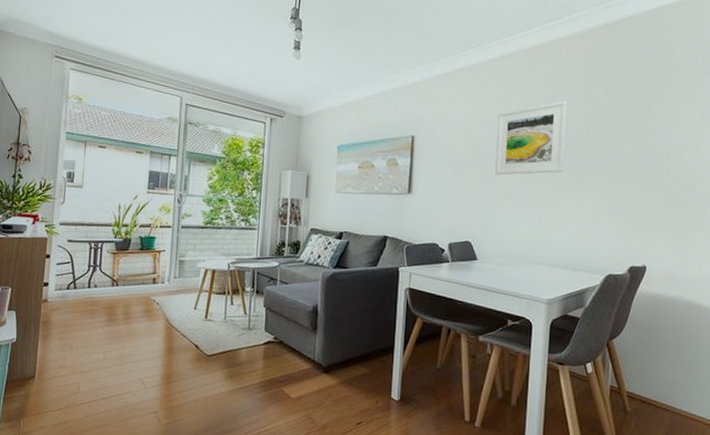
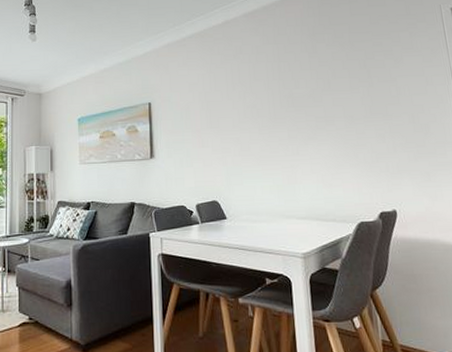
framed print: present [495,101,568,175] -> none [229,58,300,133]

